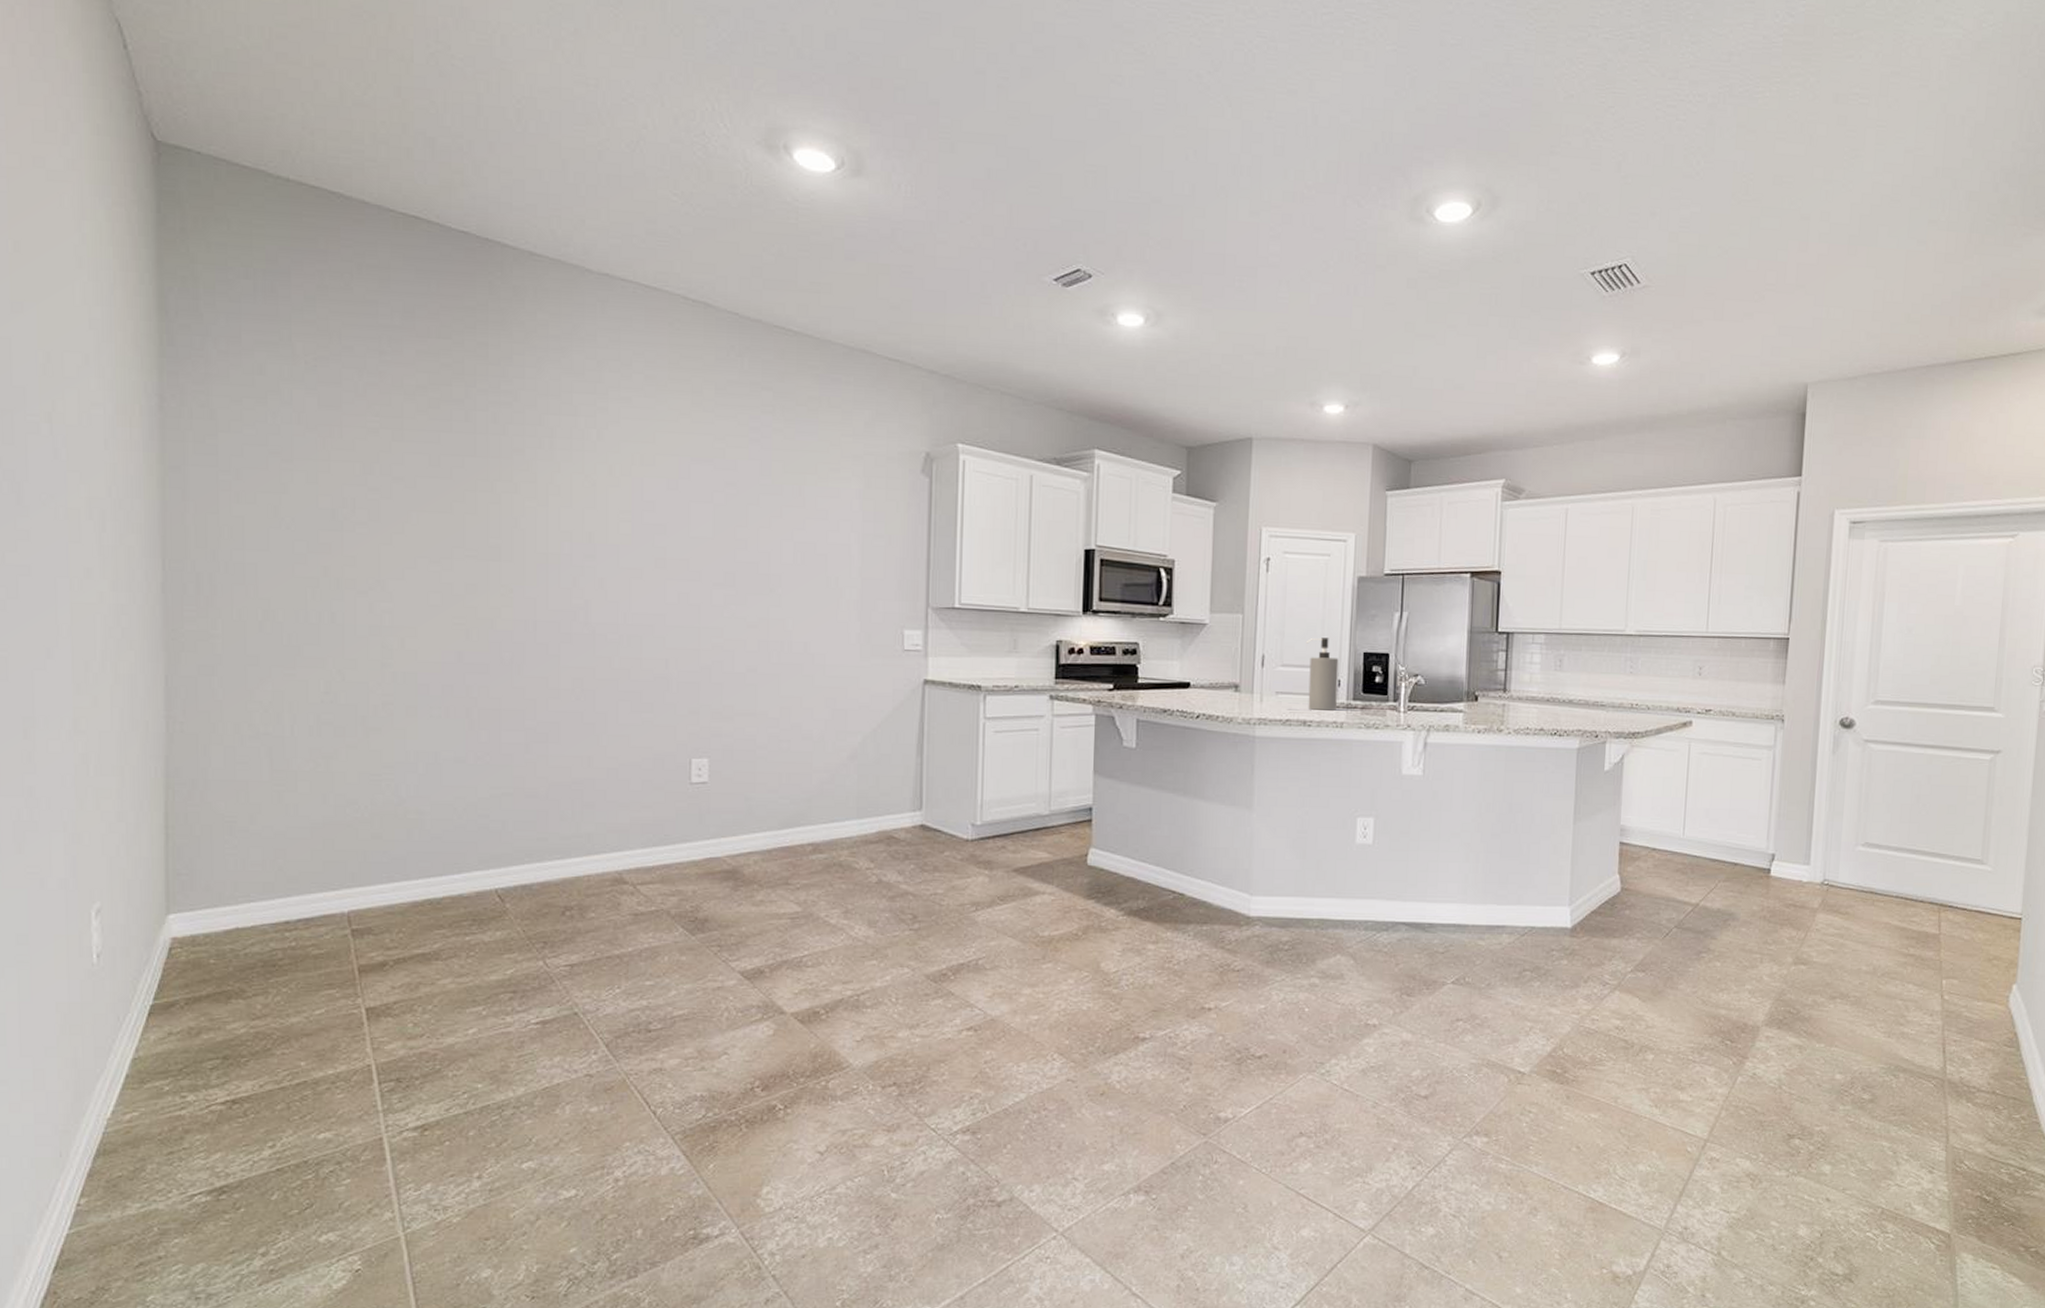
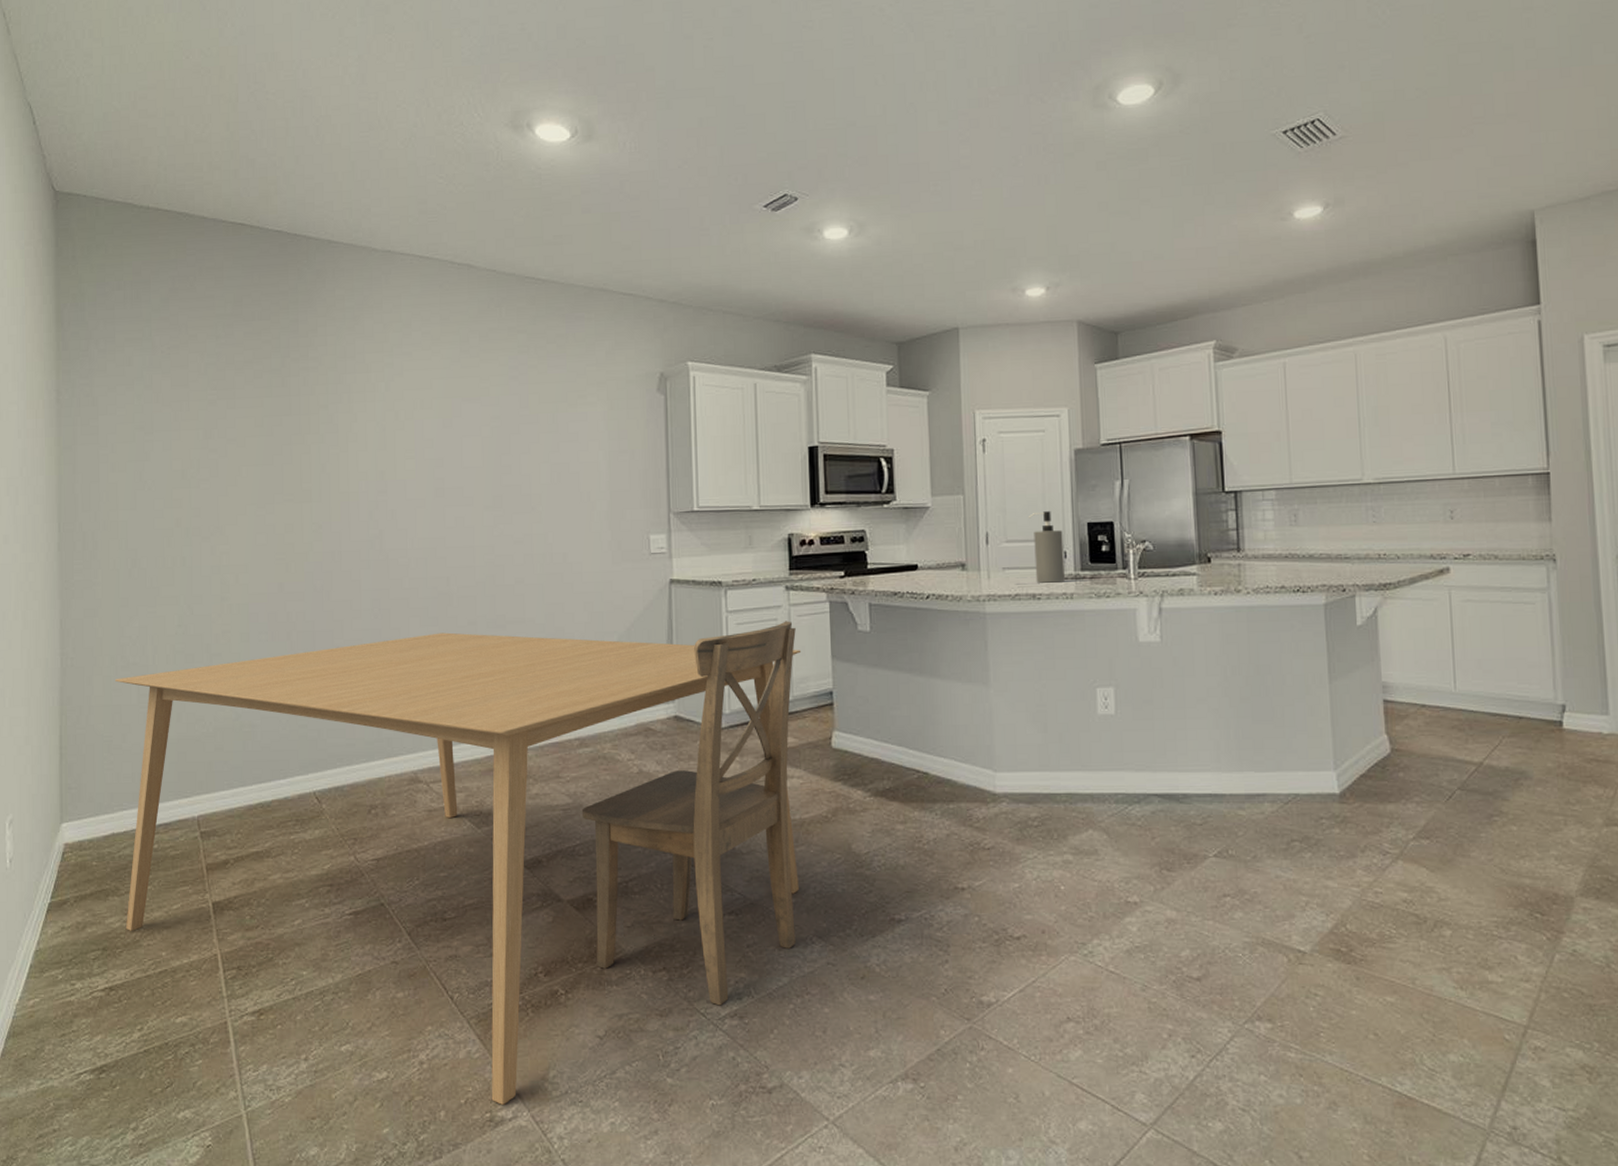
dining table: none [240,720,1062,1222] -> present [115,632,802,1105]
dining chair: none [813,732,1058,1121] -> present [582,621,796,1006]

